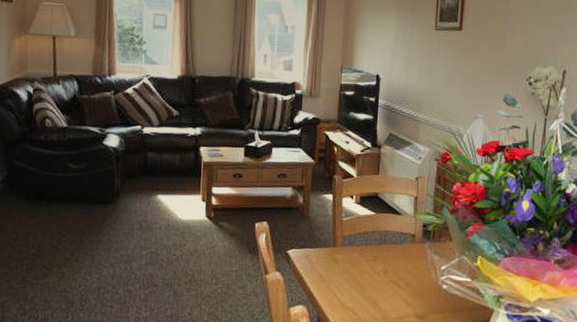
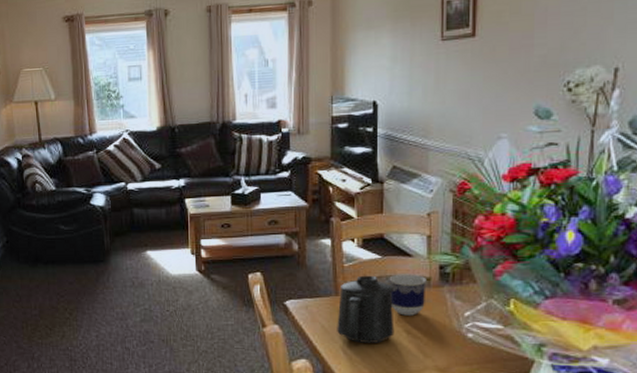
mug: none [333,229,385,292] -> present [337,275,395,343]
cup: none [380,229,412,268] -> present [389,274,427,316]

